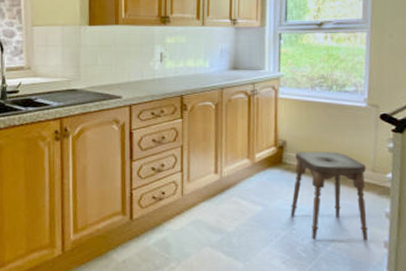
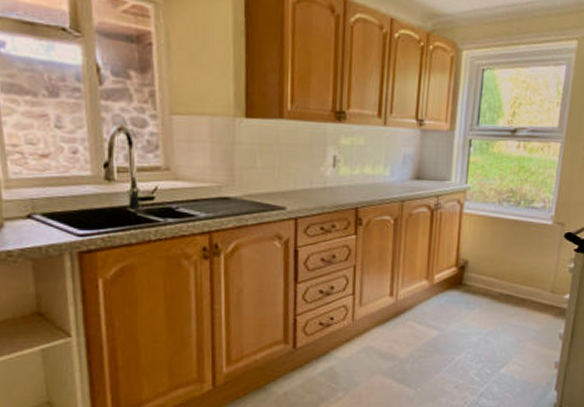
stool: present [290,151,368,242] -> none [466,271,546,363]

